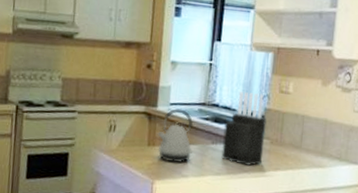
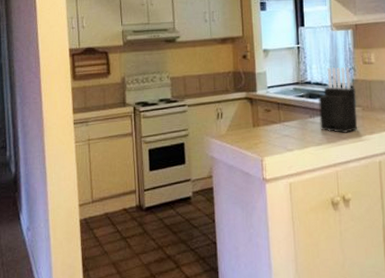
kettle: present [157,108,194,163] -> none [260,90,293,139]

